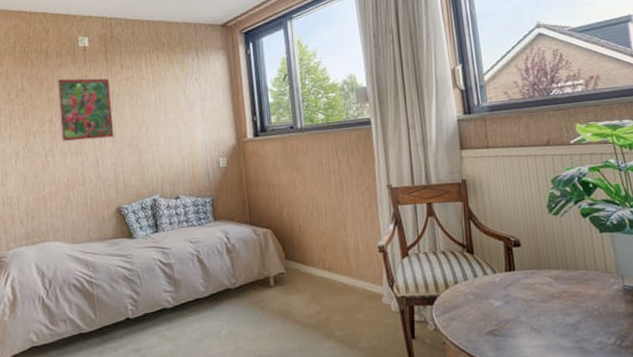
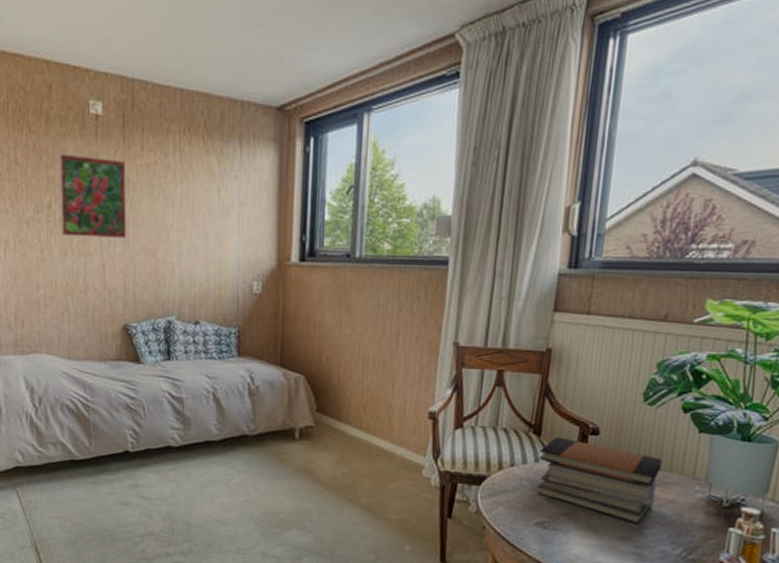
book stack: none [476,252,581,321] -> present [537,437,662,524]

